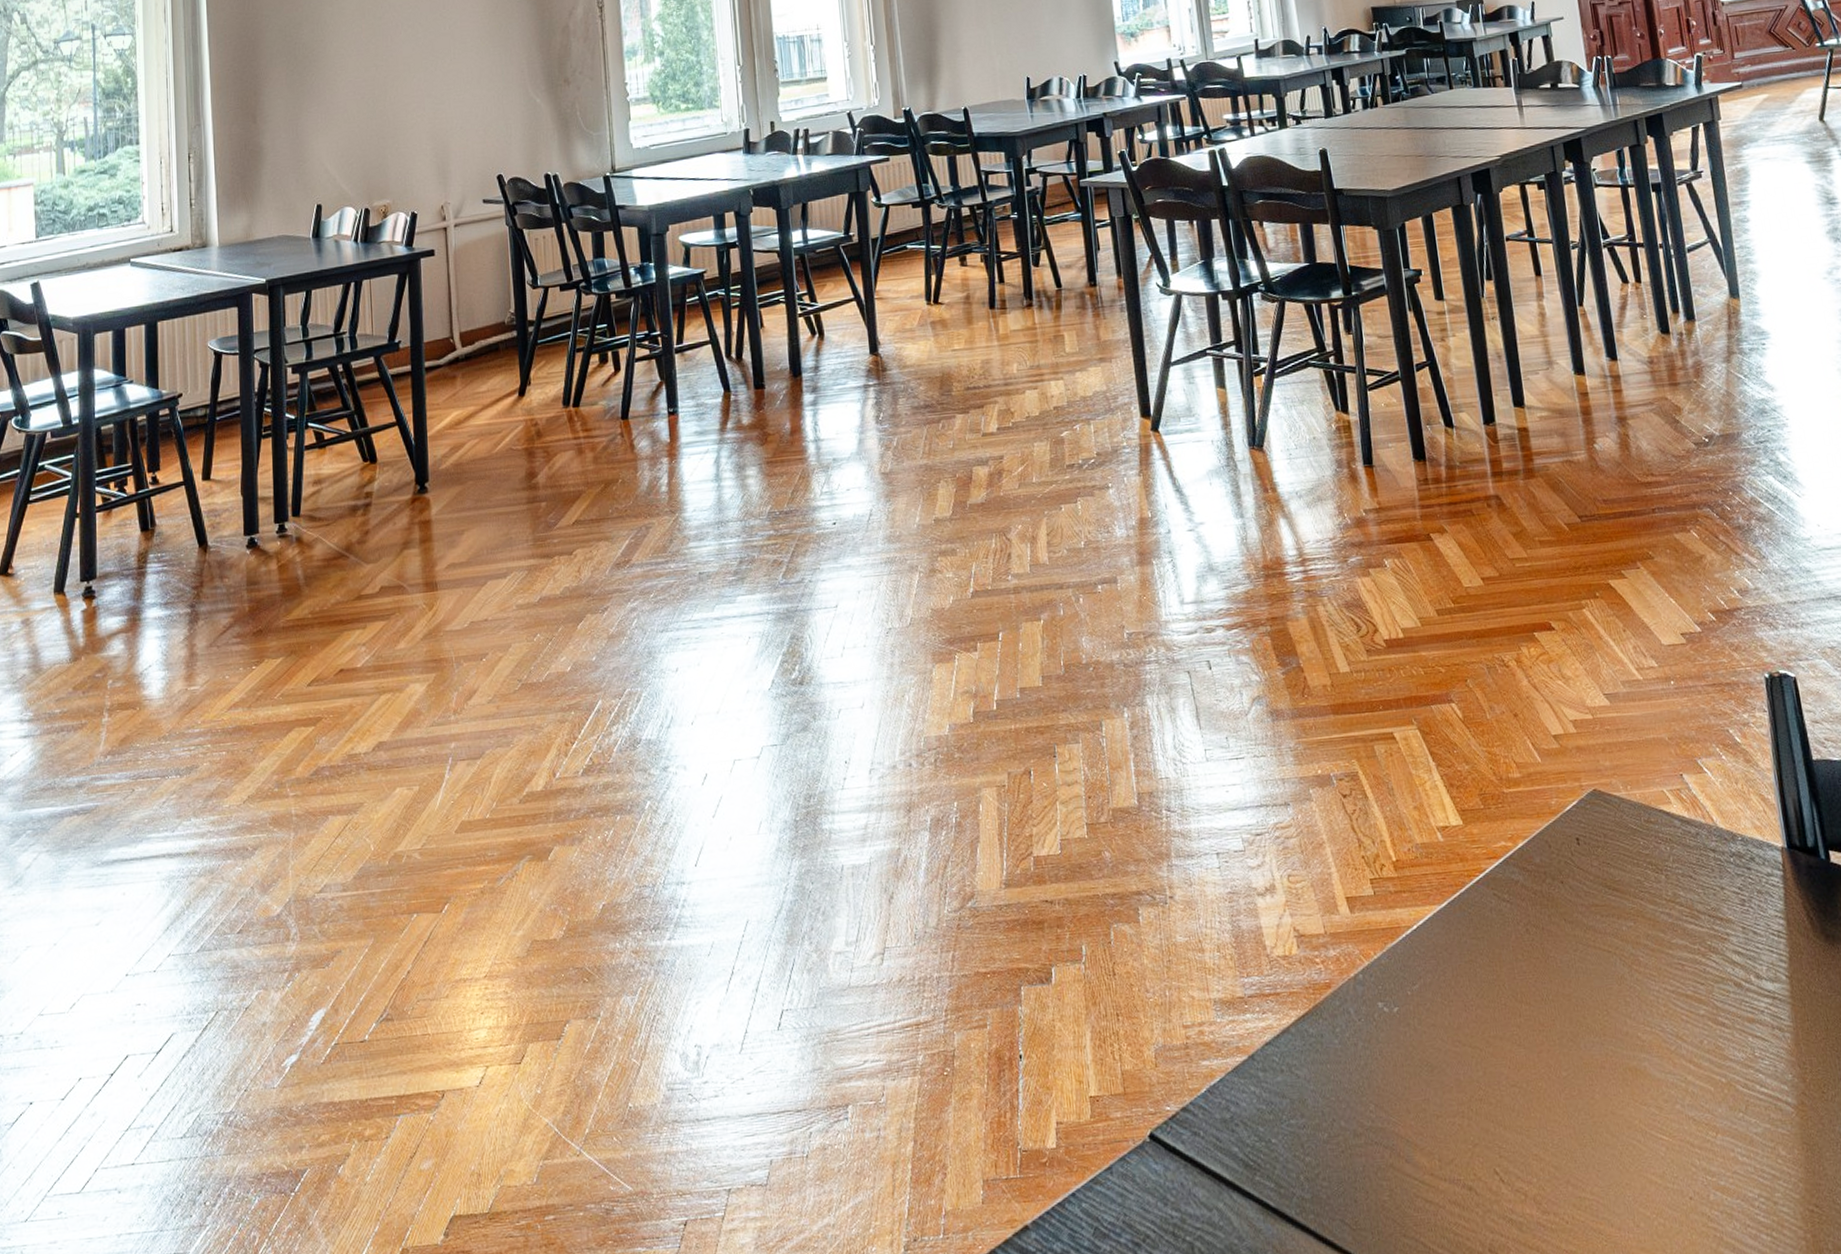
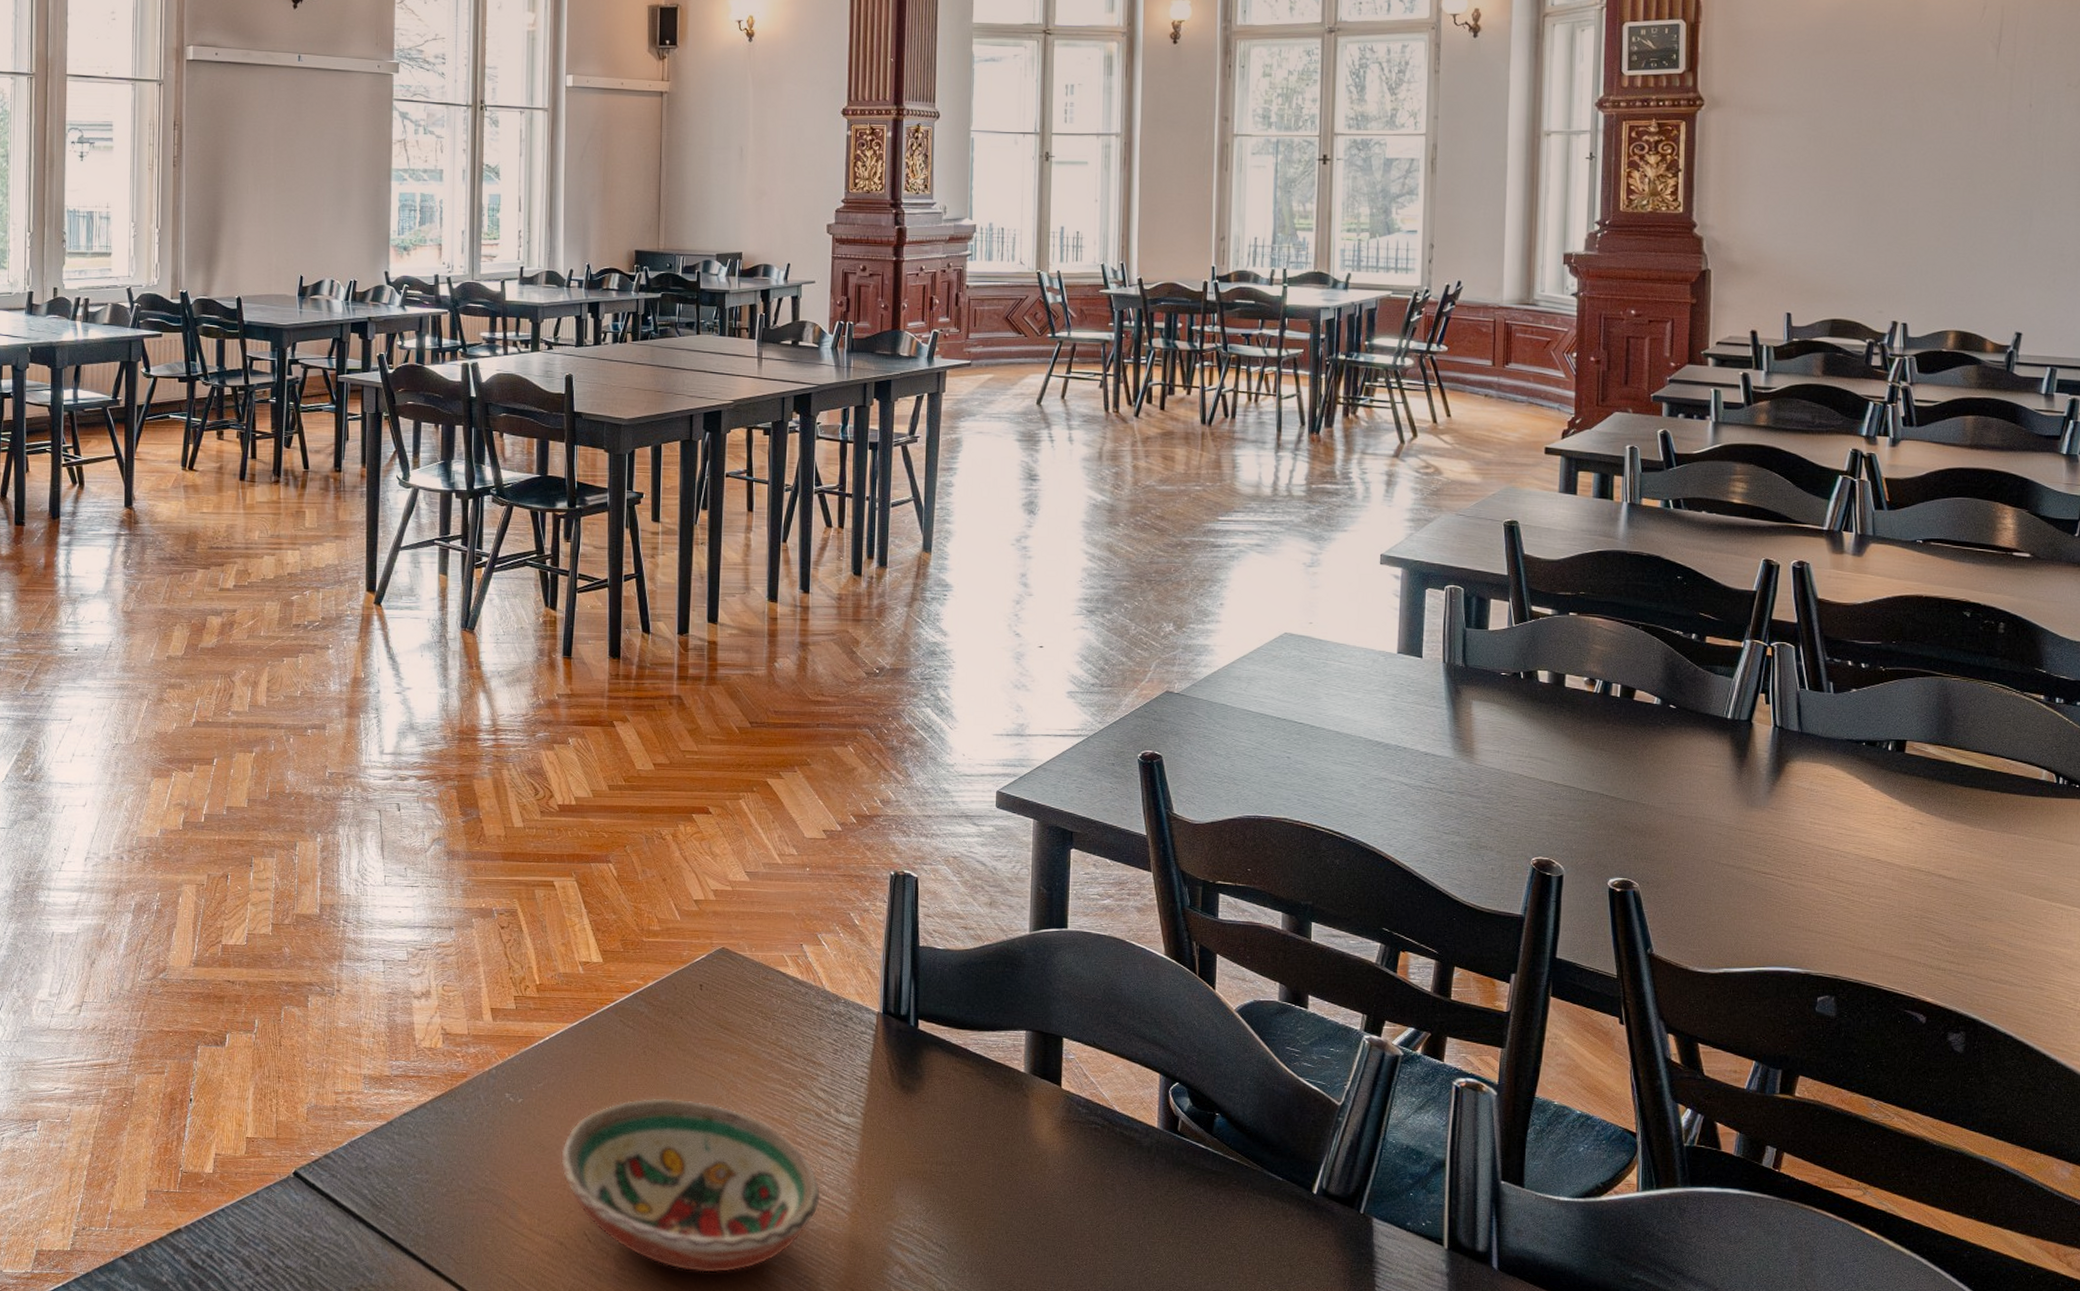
decorative bowl: none [1452,983,1760,1207] -> present [560,1097,821,1273]

